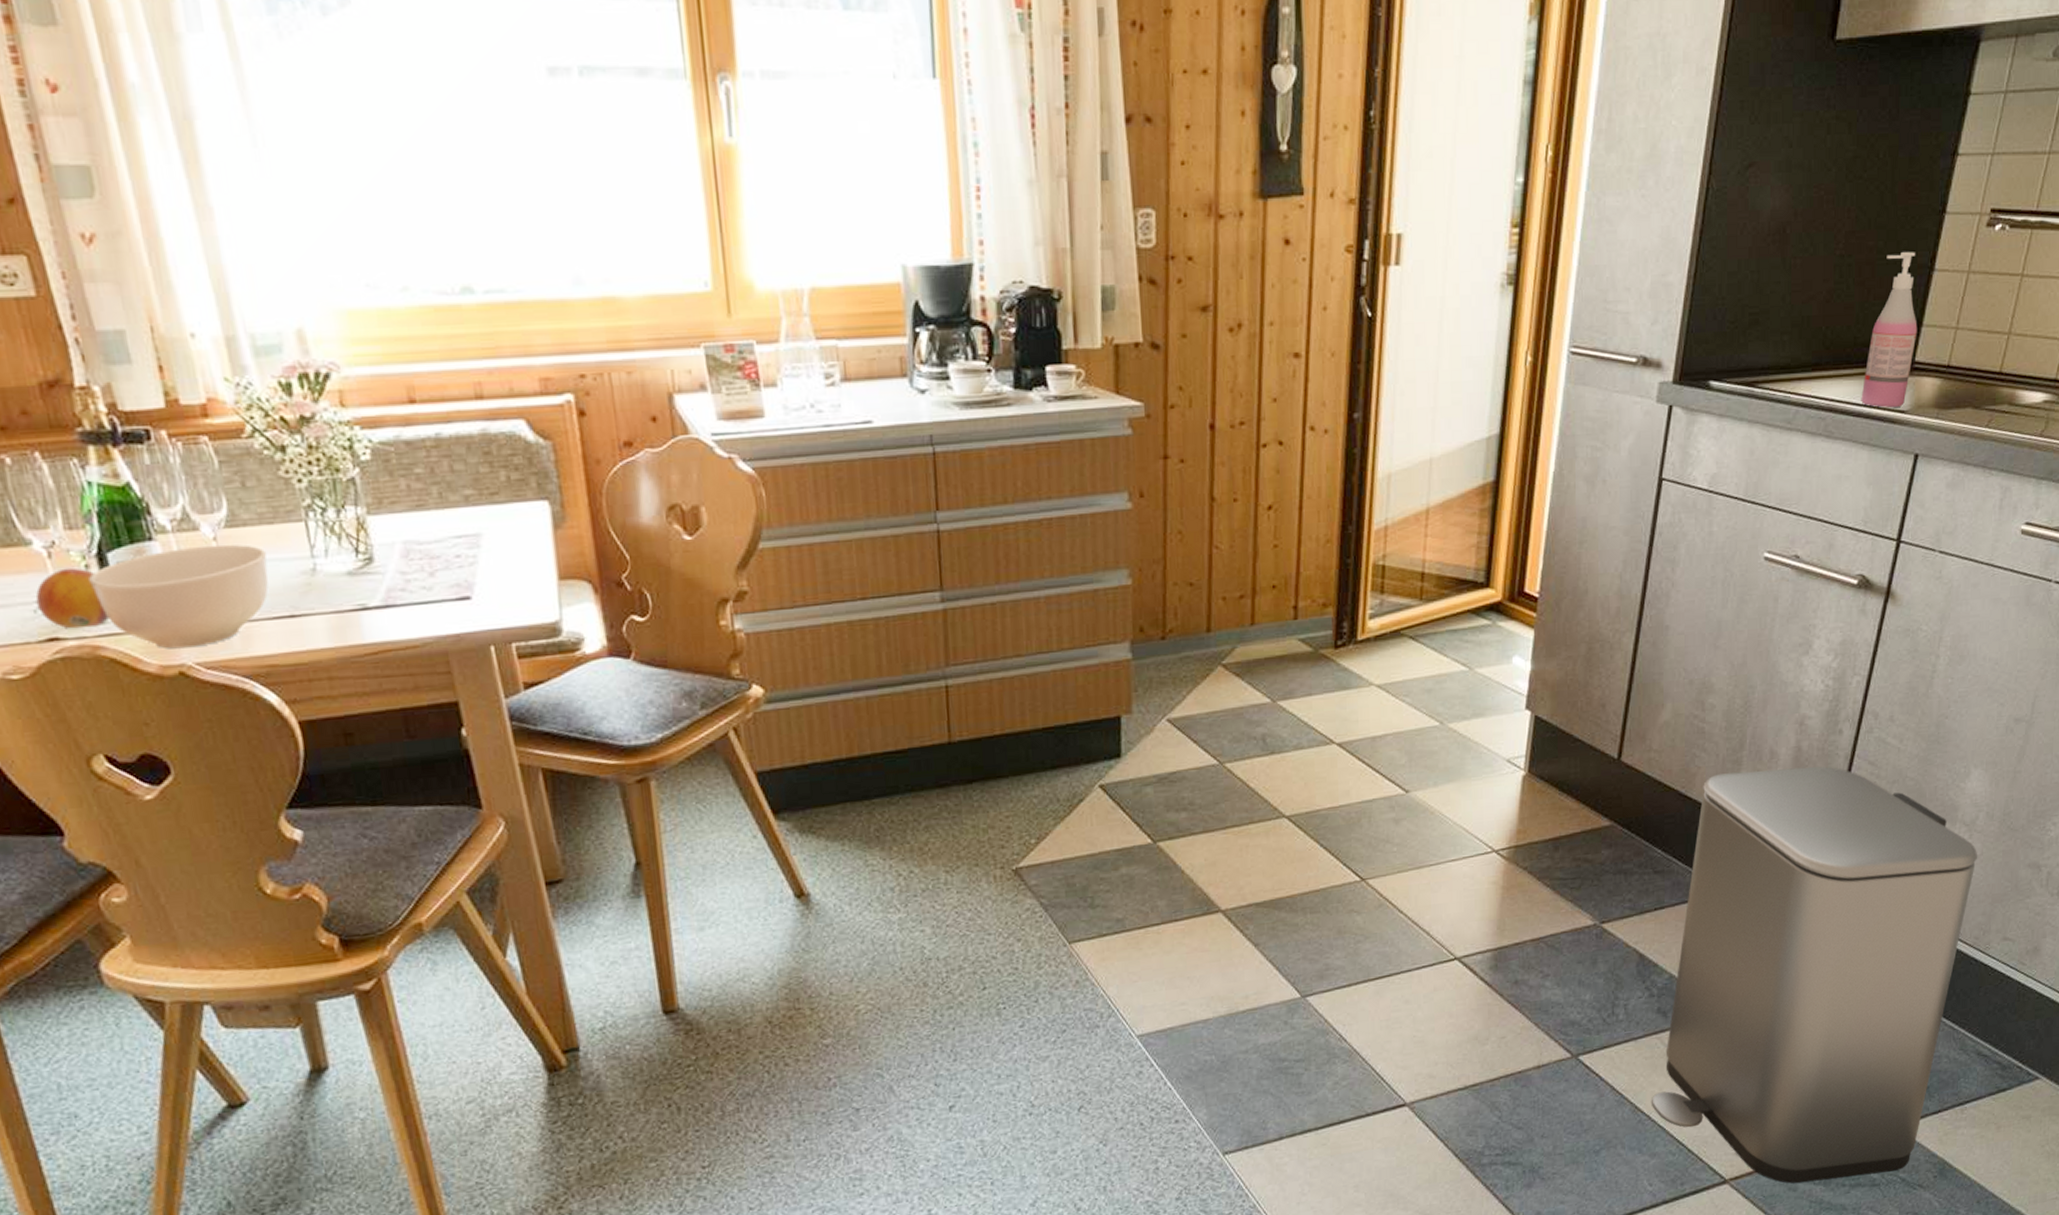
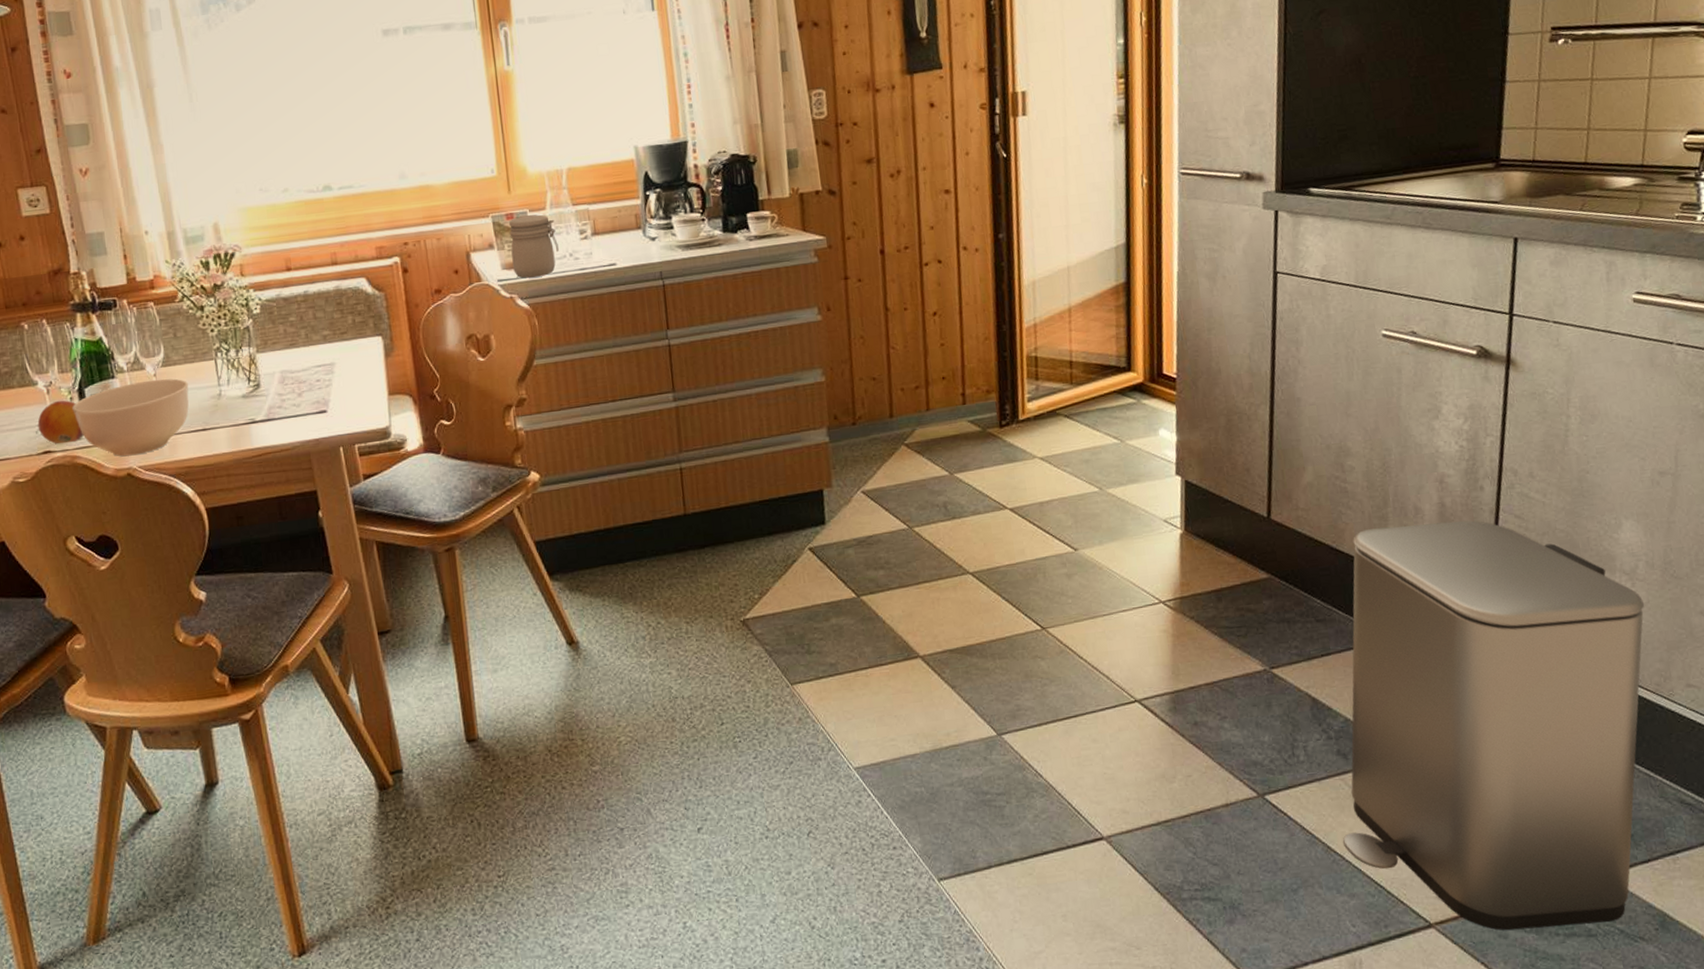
jar: none [728,347,796,433] -> present [509,214,559,279]
soap dispenser: present [1861,252,1917,408] -> none [1453,68,1499,200]

